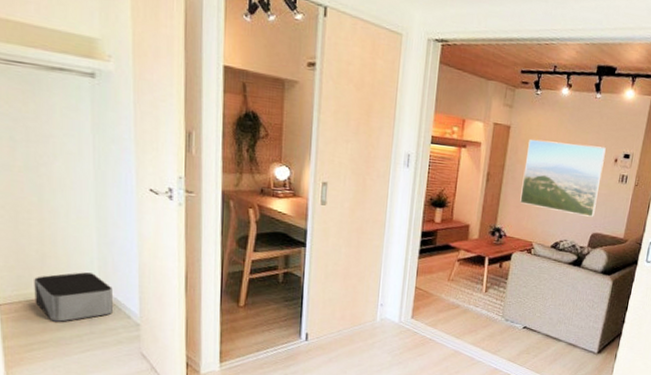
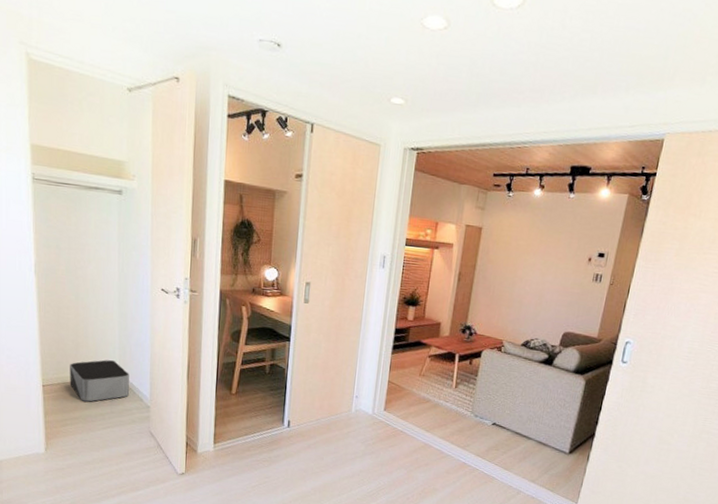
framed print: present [520,139,606,217] -> none [490,240,579,316]

